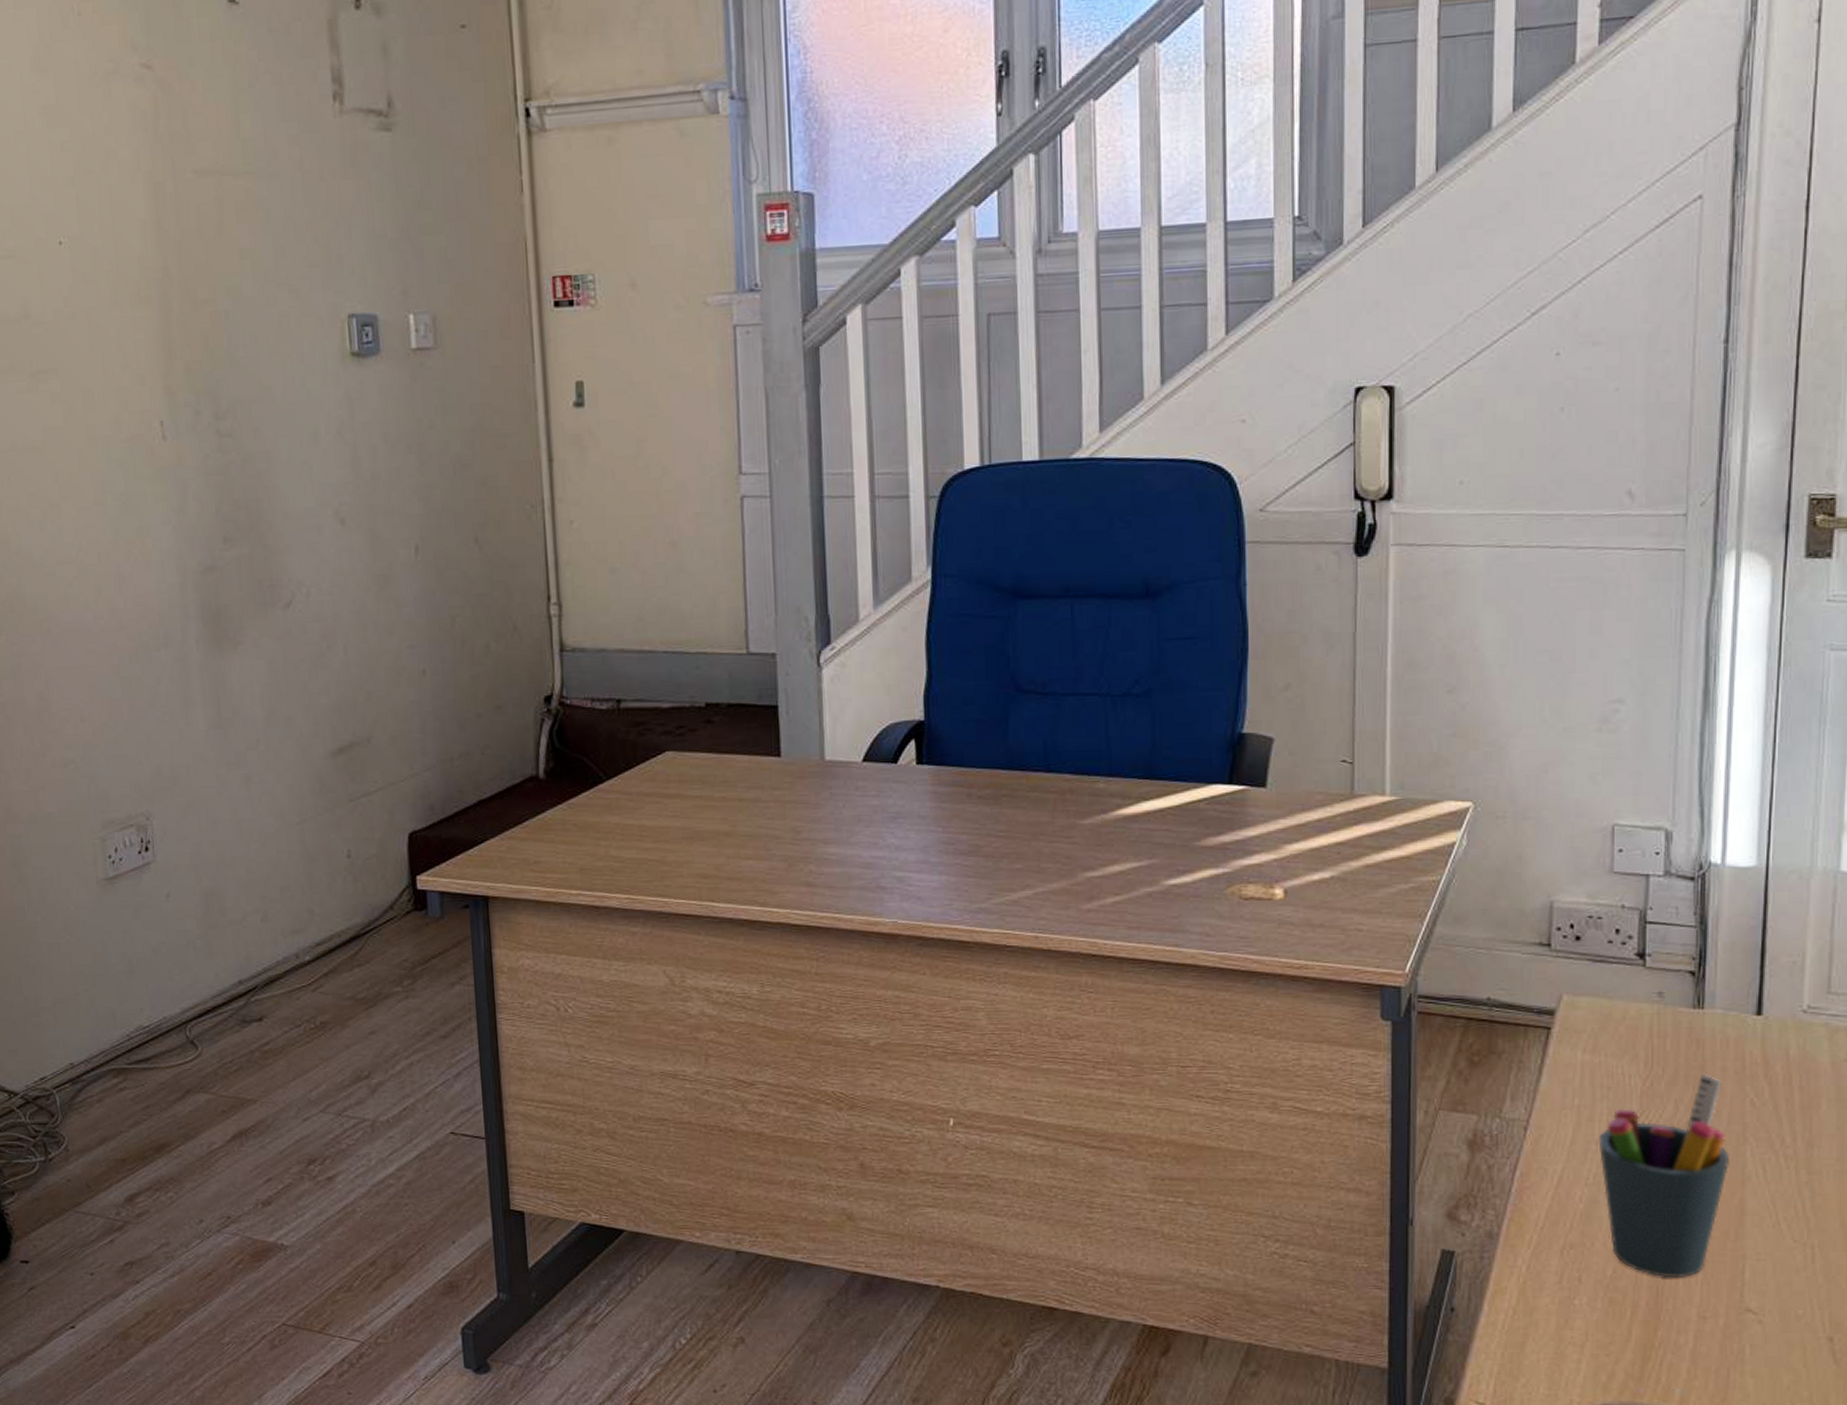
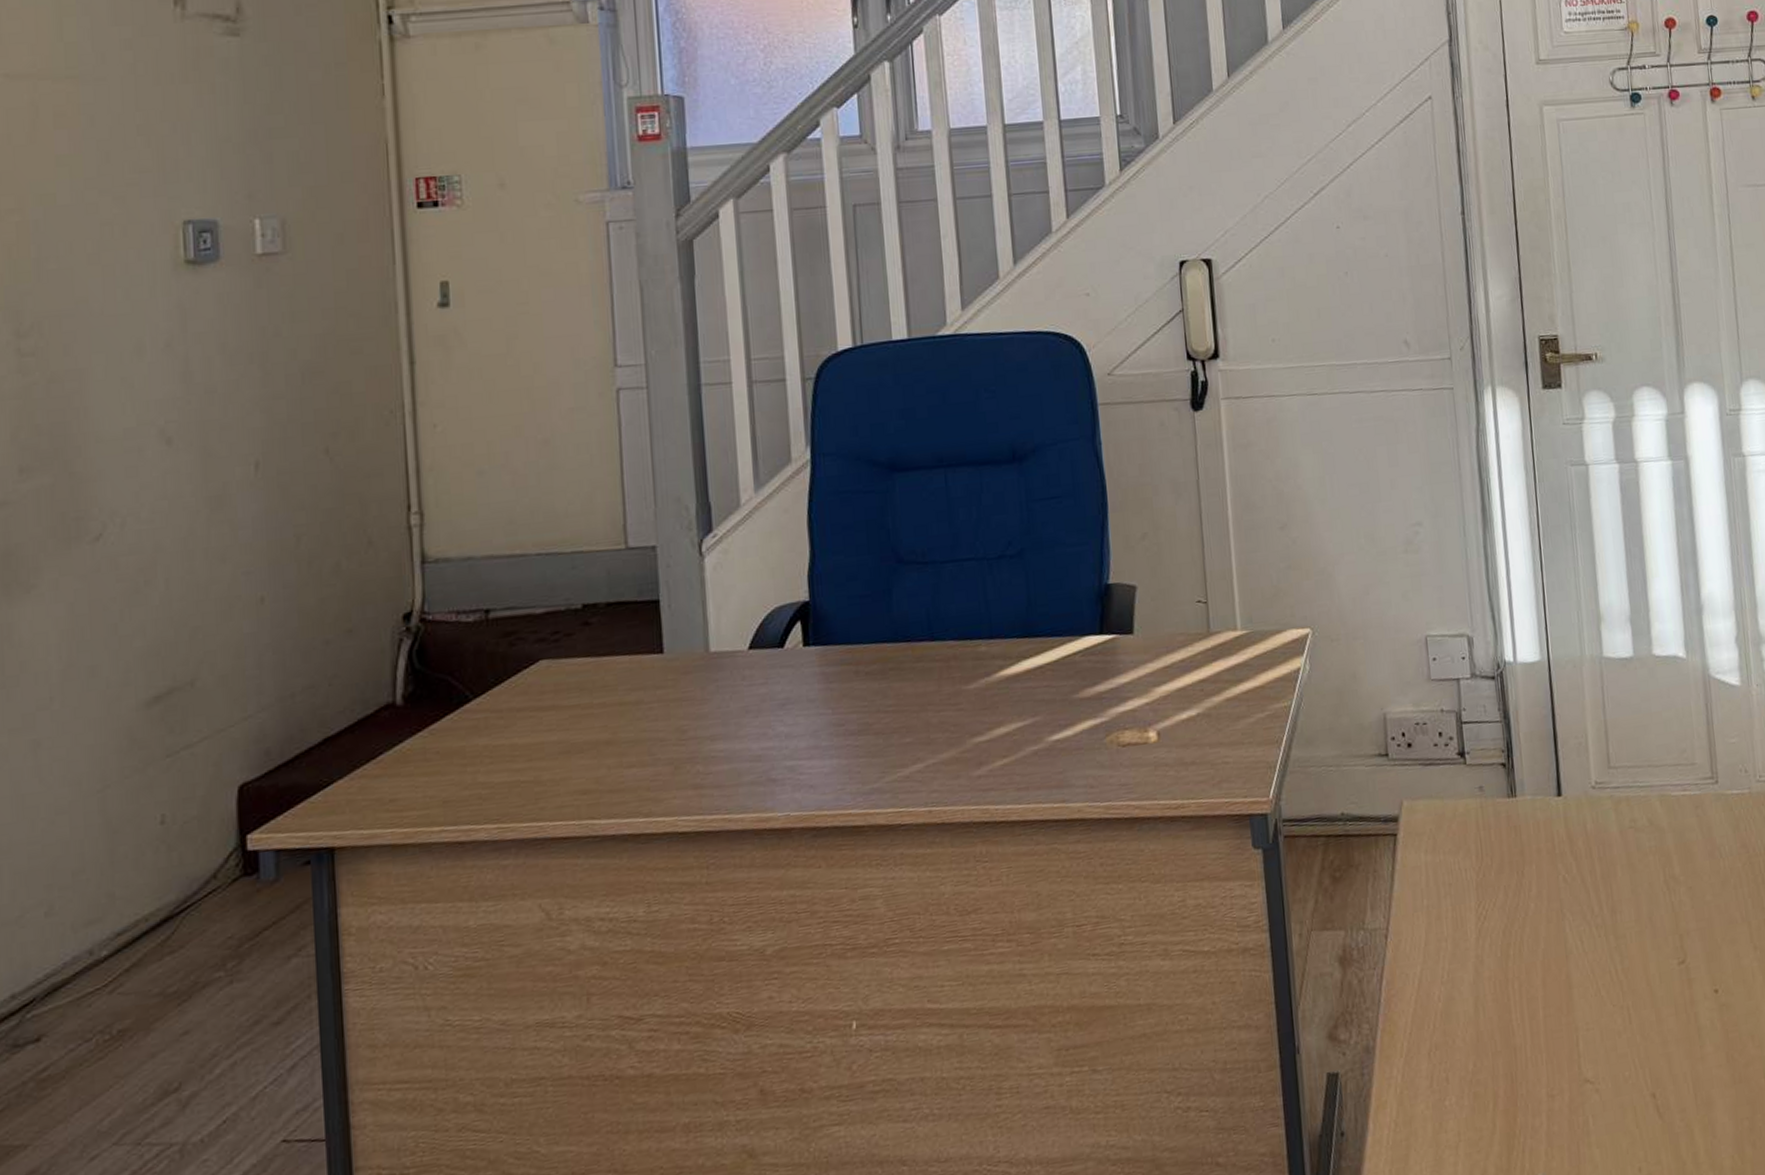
pen holder: present [1600,1074,1729,1279] -> none [1448,858,1554,1064]

